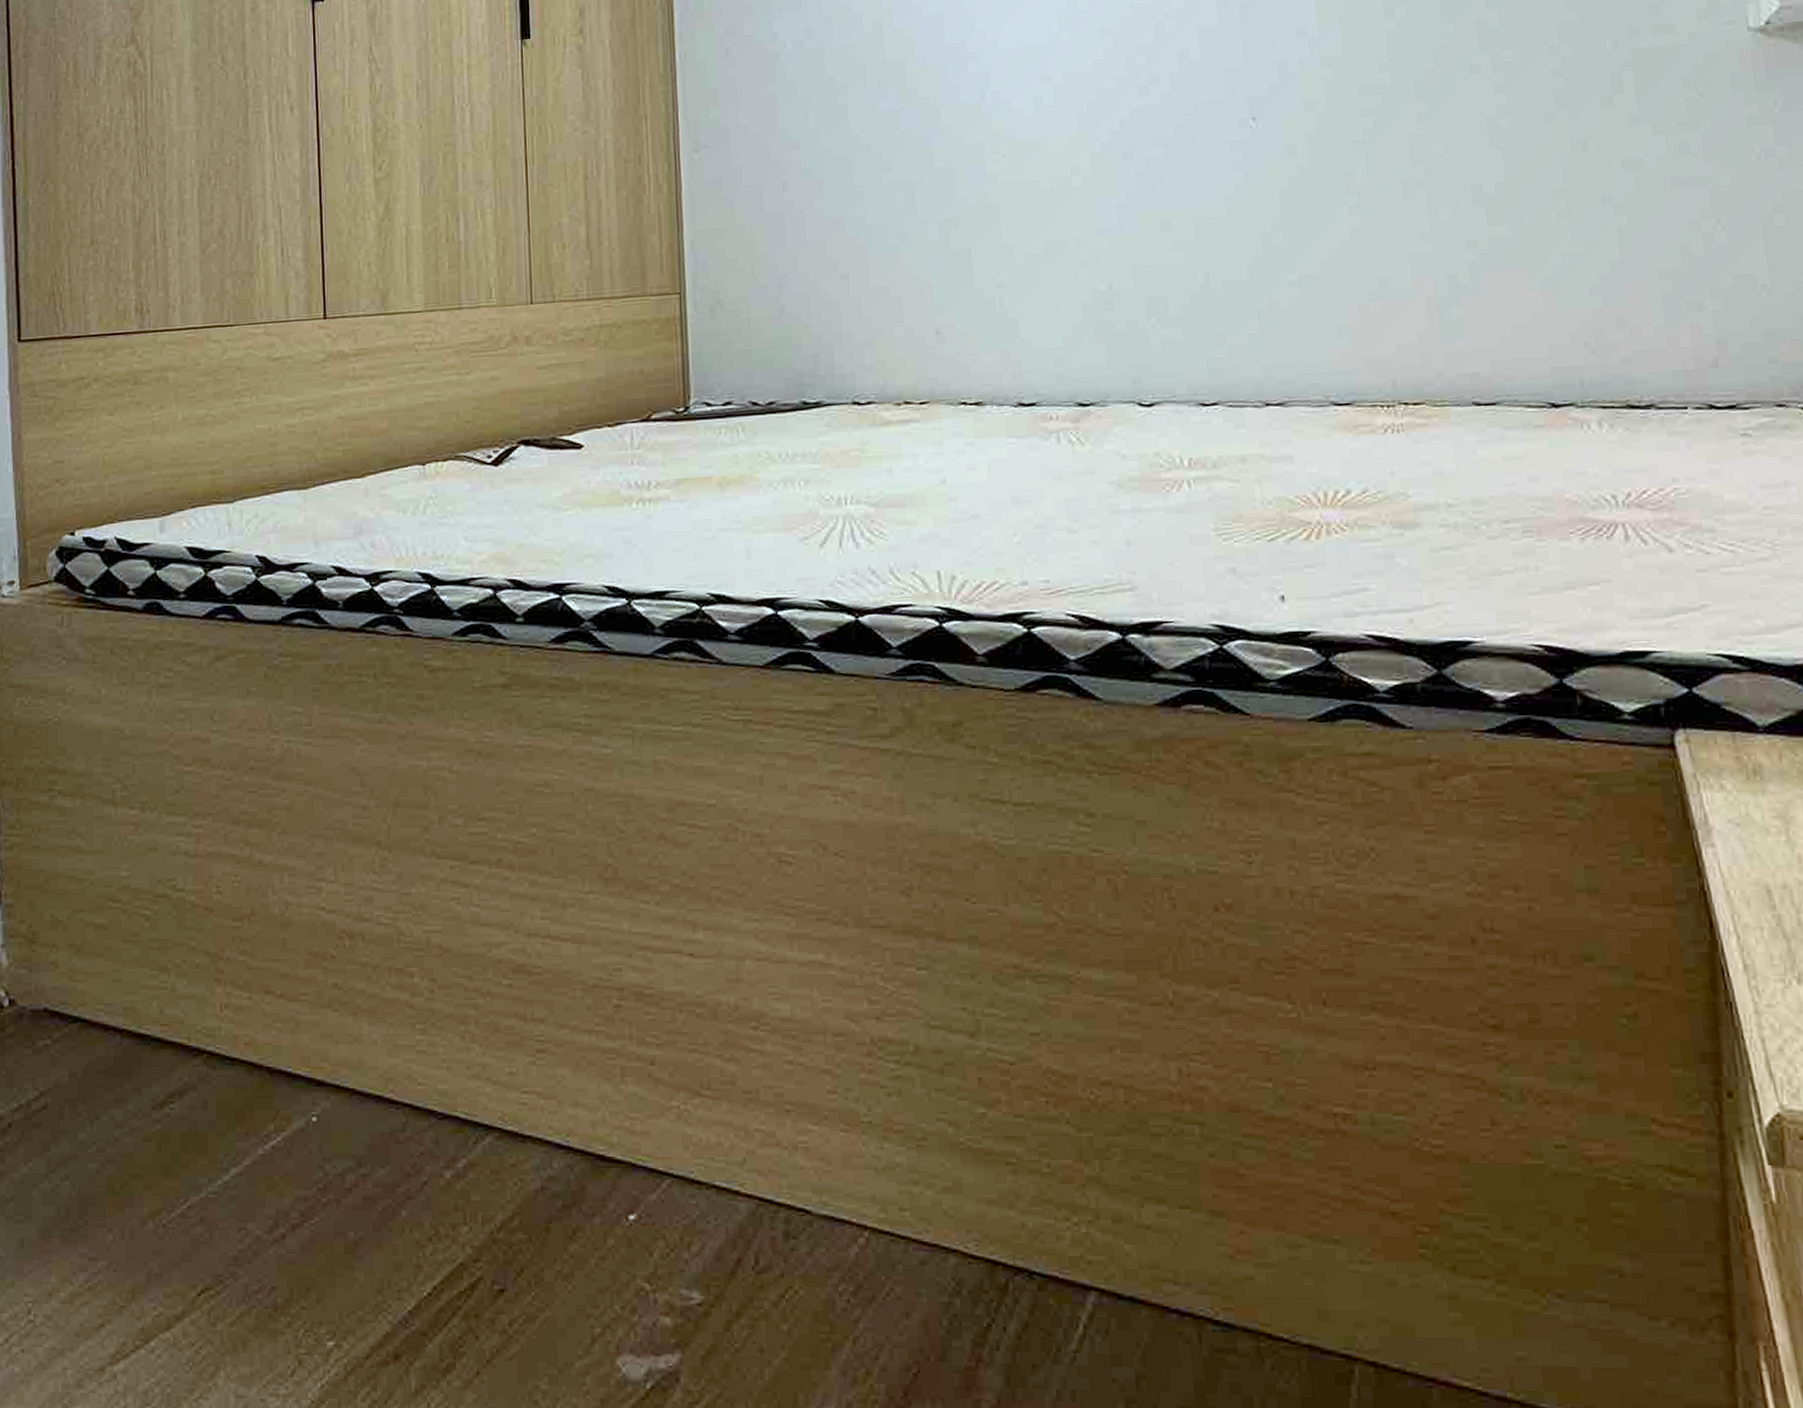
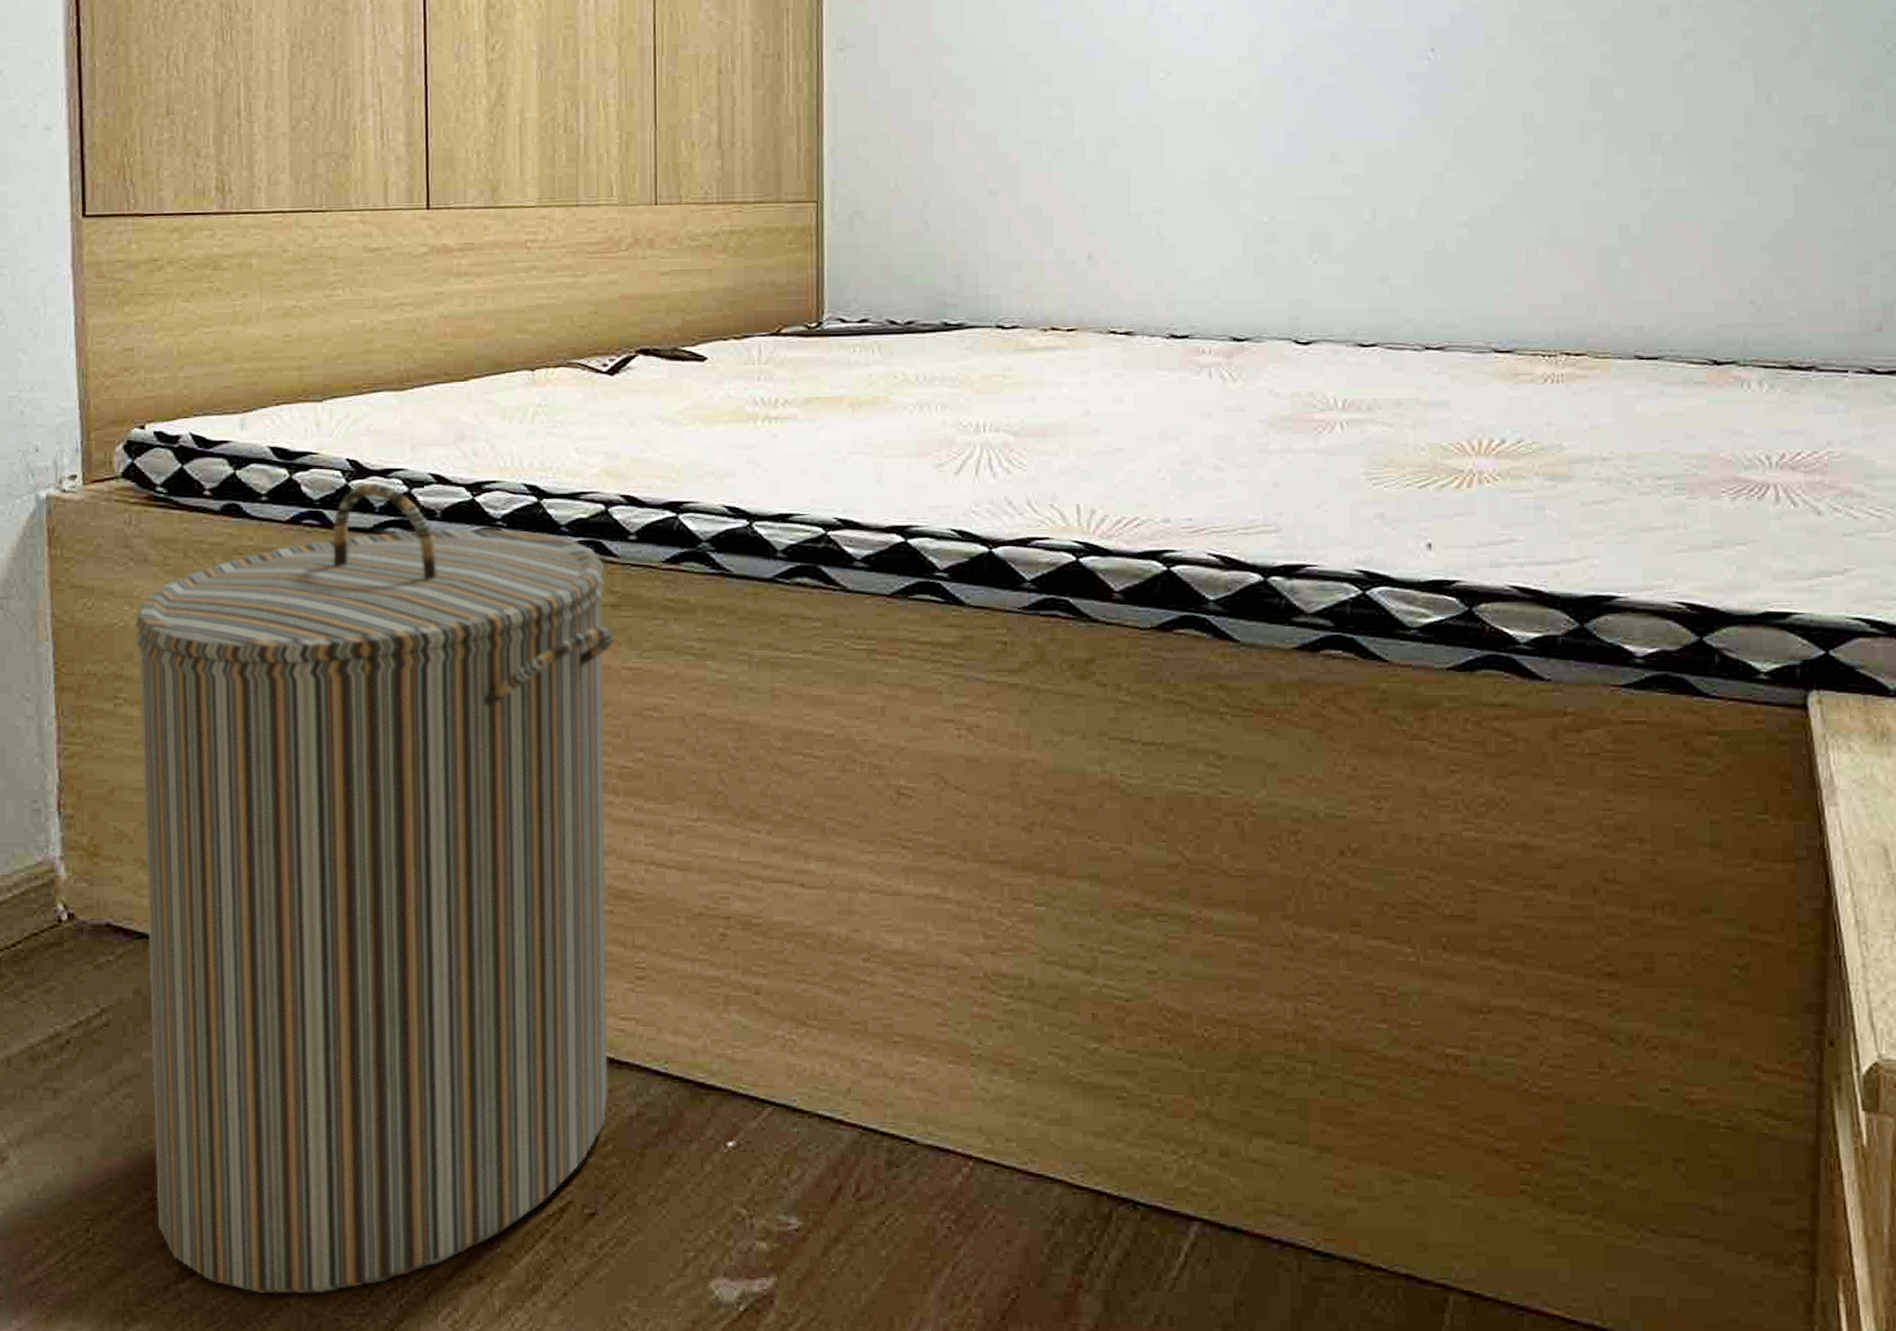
laundry hamper: none [67,577,514,1376] -> present [135,483,614,1295]

